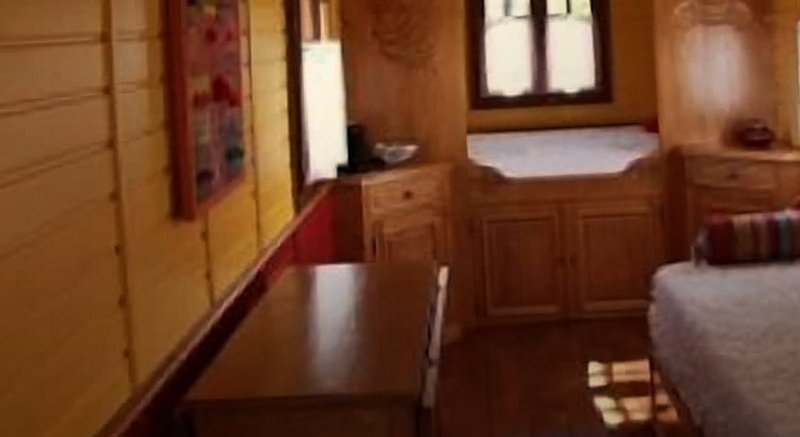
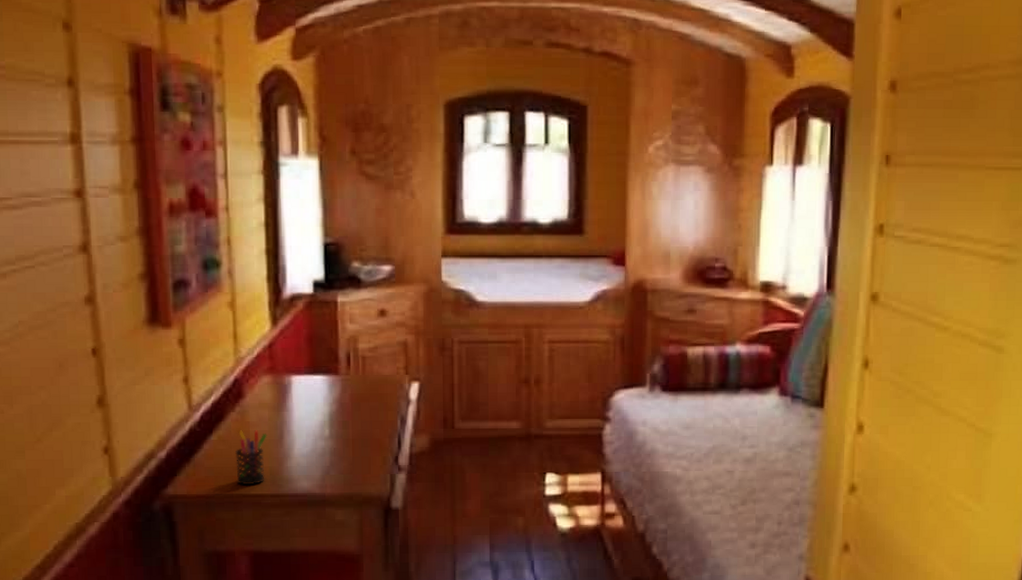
pen holder: none [258,326,291,386] -> present [235,430,267,485]

